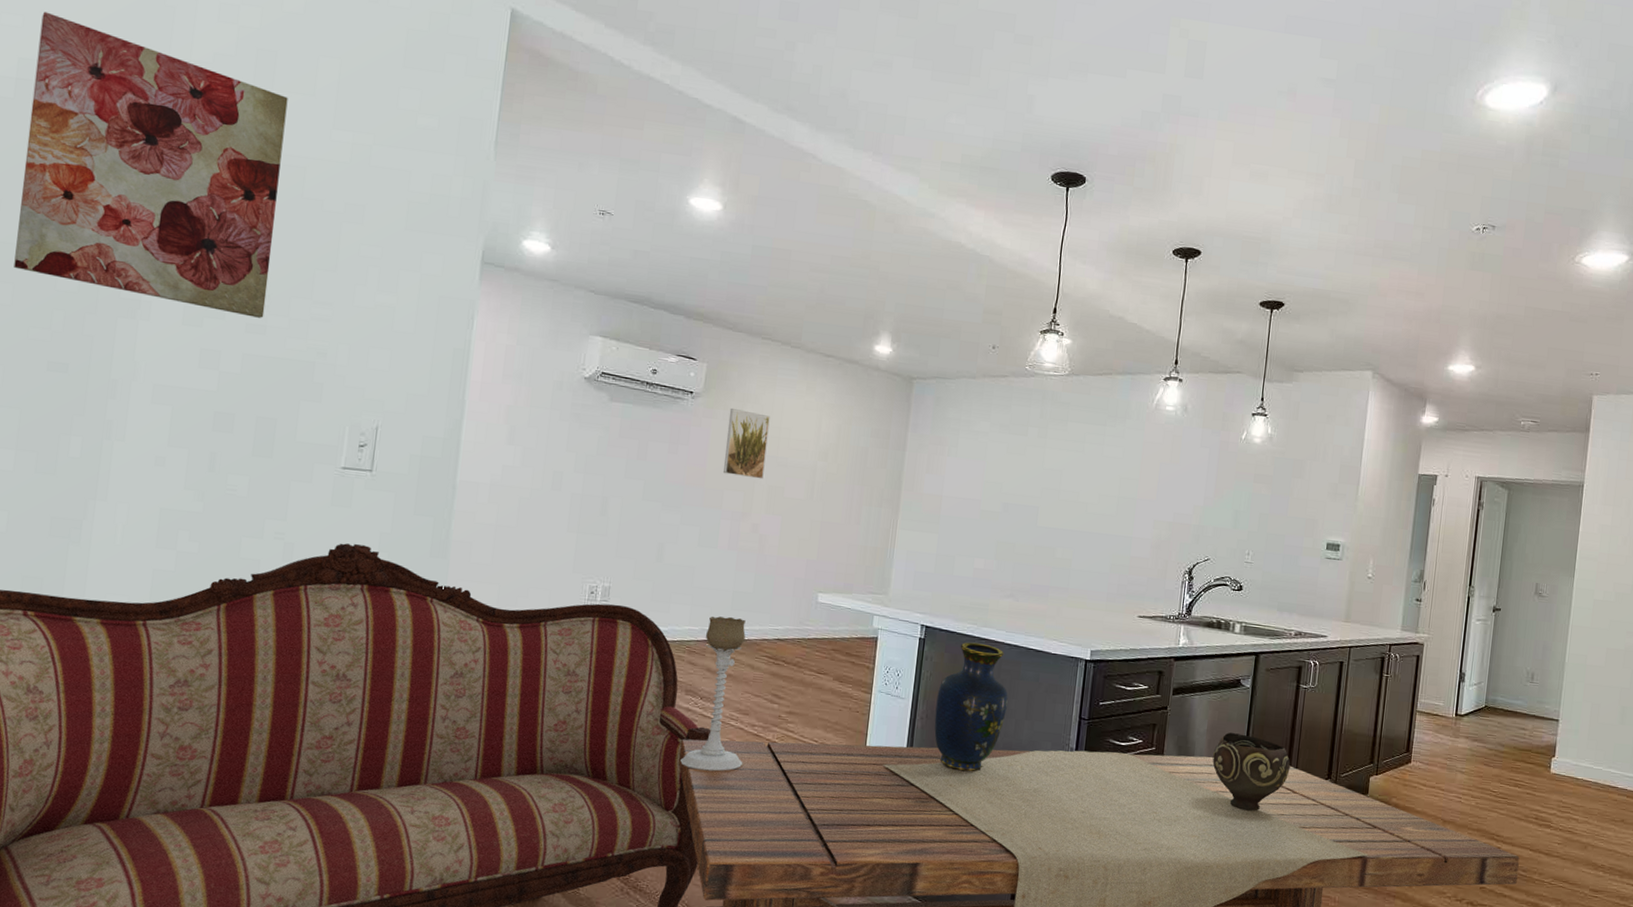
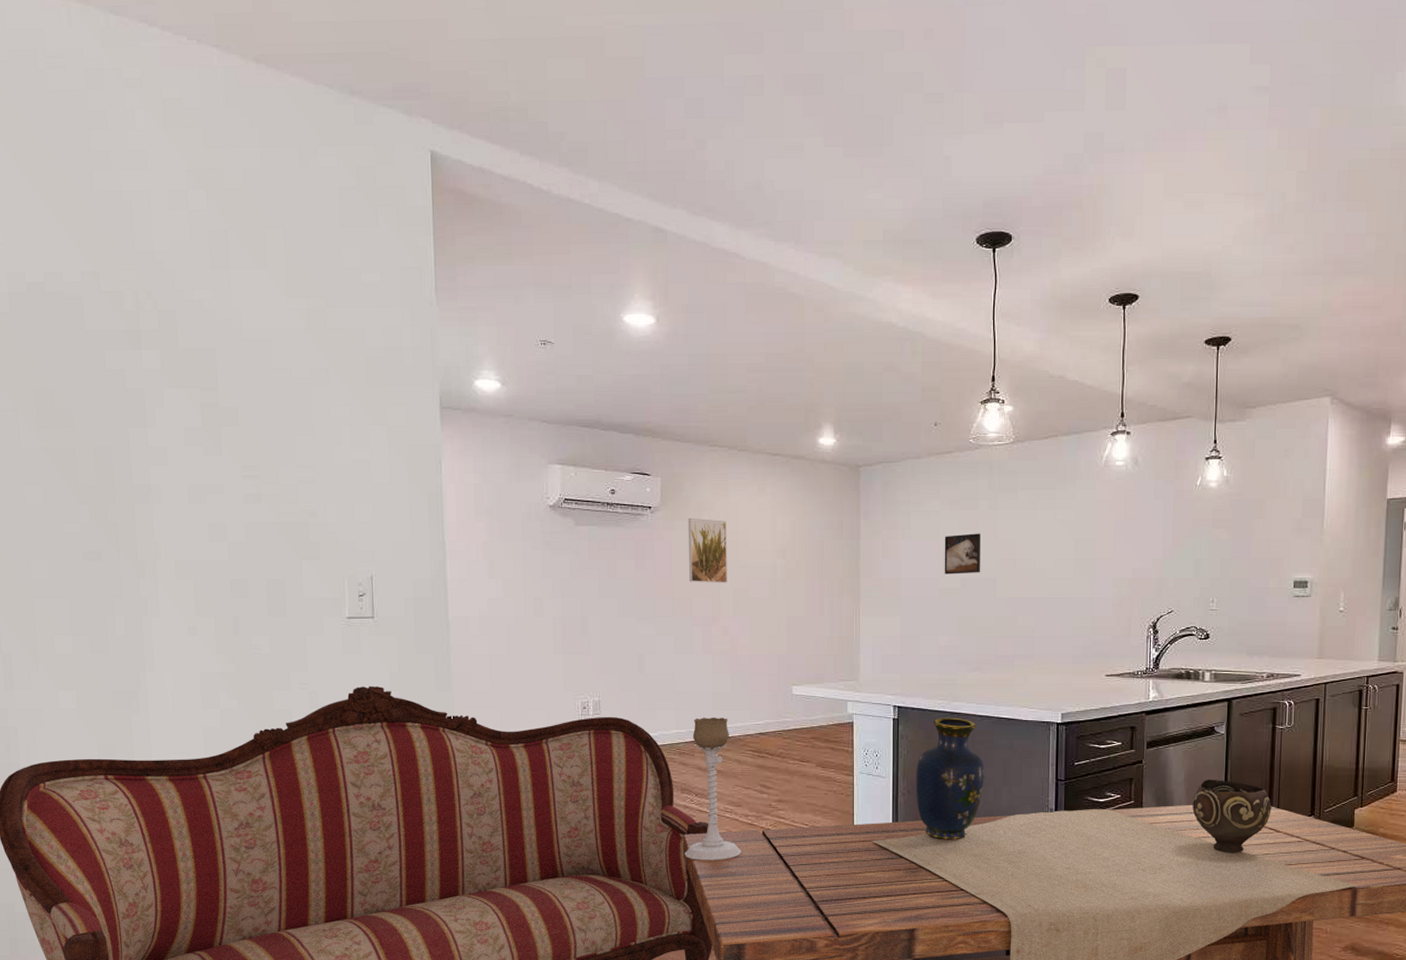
wall art: present [14,11,288,318] -> none [19,225,257,488]
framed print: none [987,458,1027,500] -> present [944,533,981,575]

